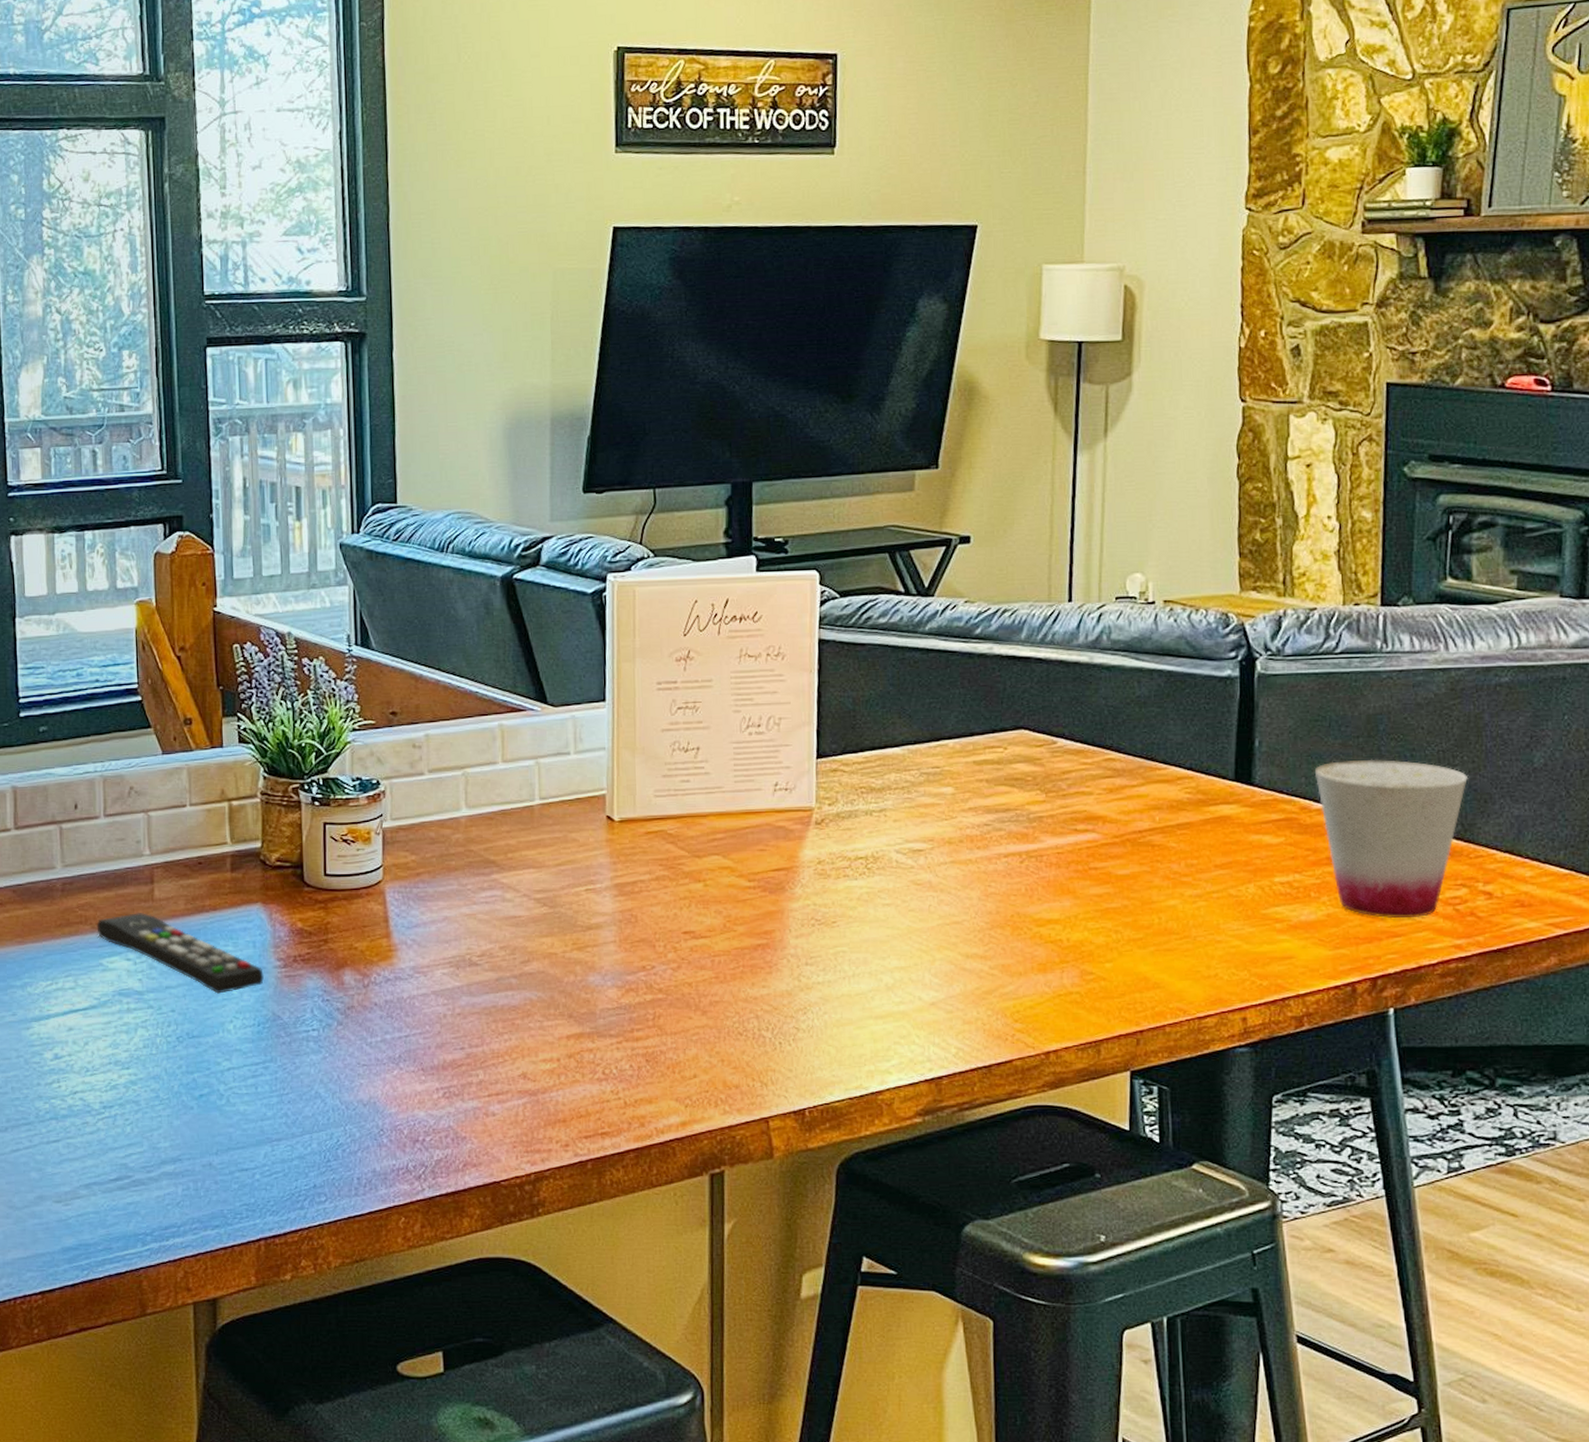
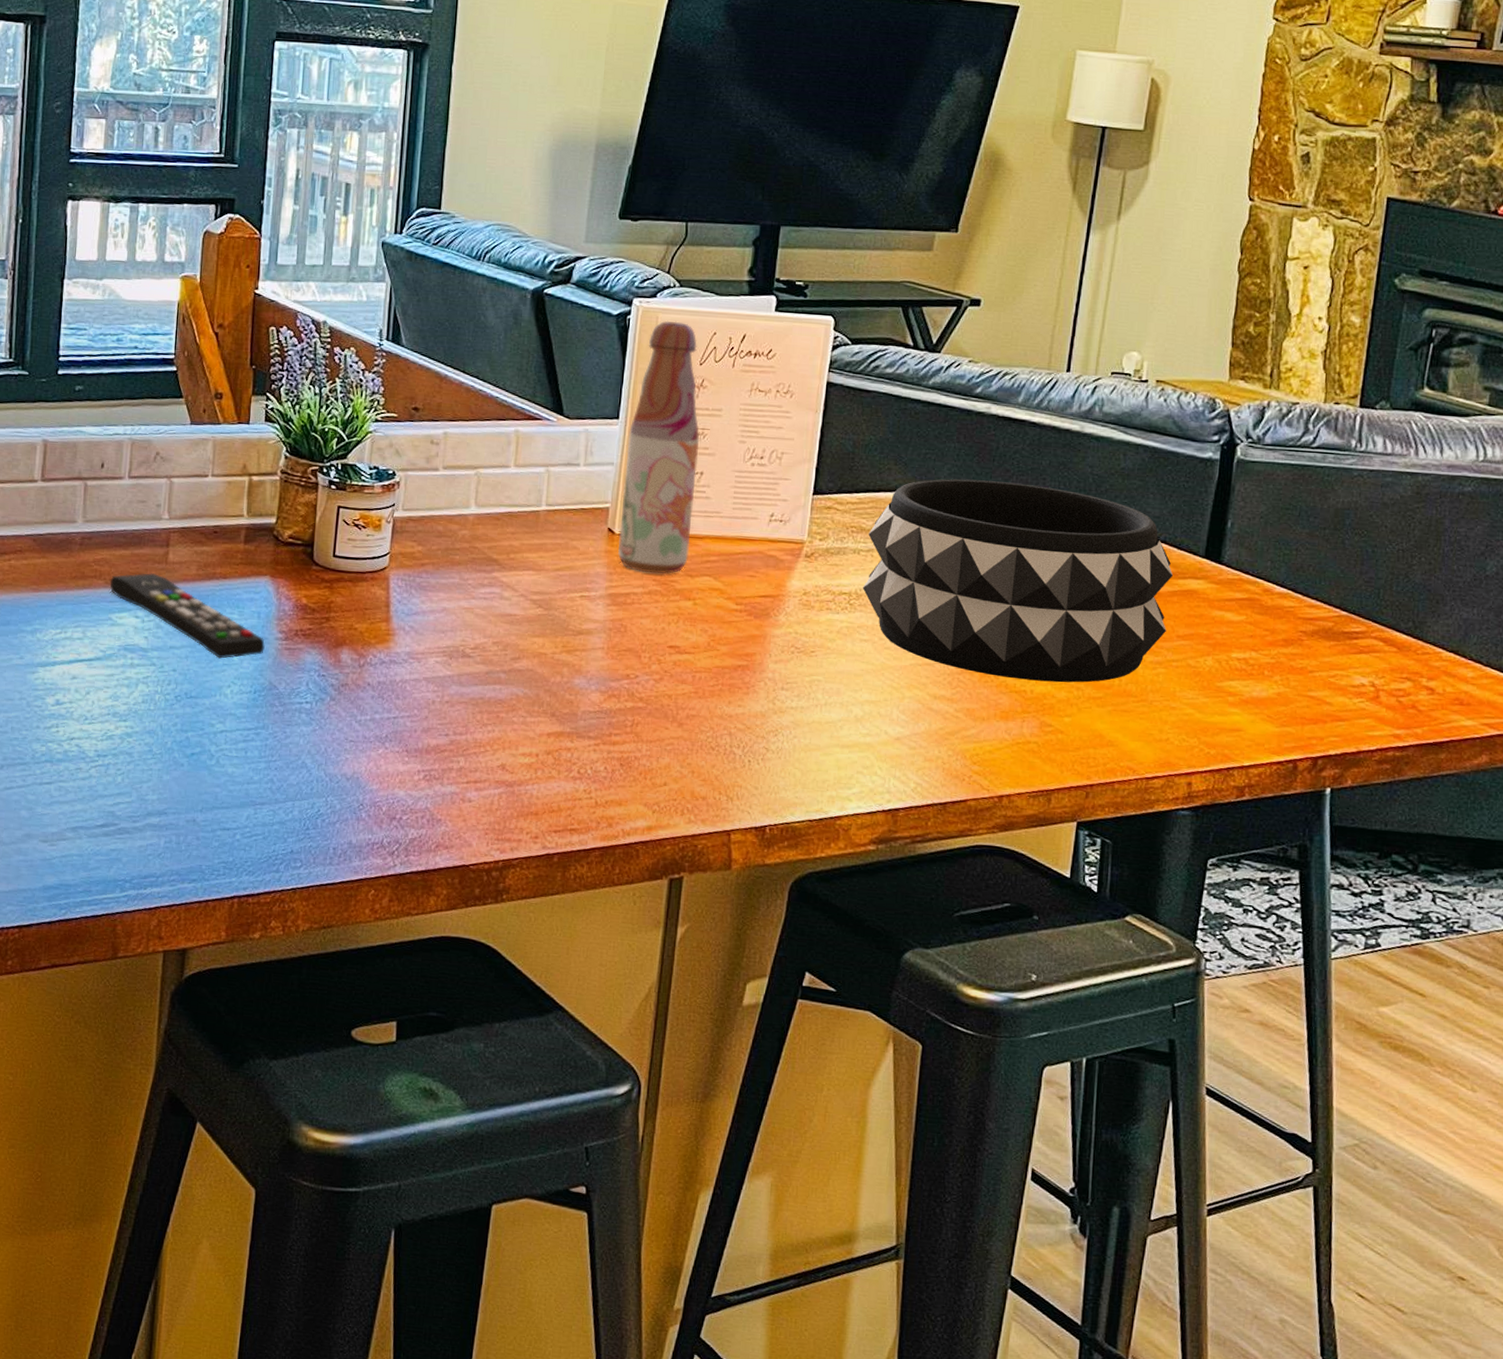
bottle: none [617,593,694,858] -> present [618,320,699,575]
decorative bowl: none [879,723,1204,929] -> present [862,478,1174,683]
cup: present [1314,759,1469,919] -> none [1280,549,1424,705]

